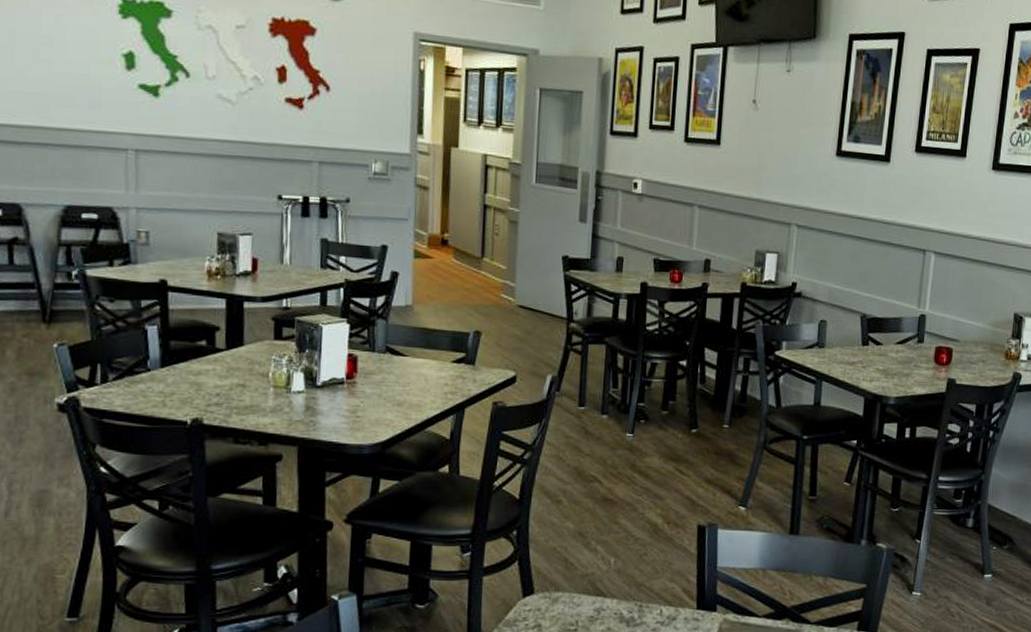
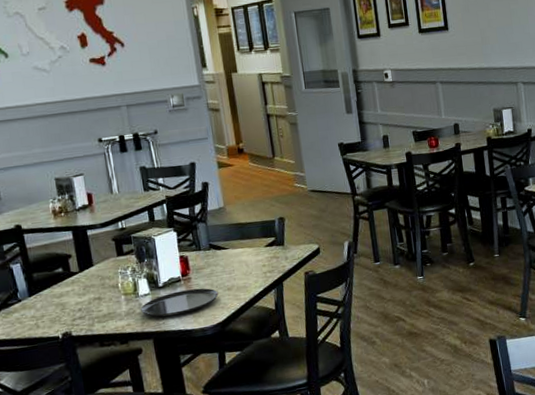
plate: none [290,395,386,424] -> present [141,288,219,317]

